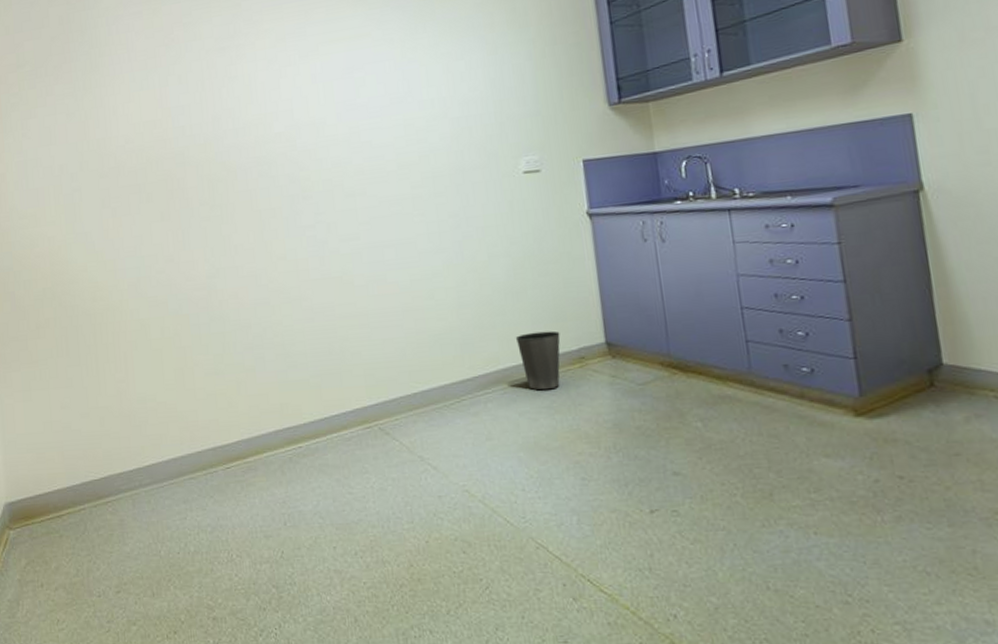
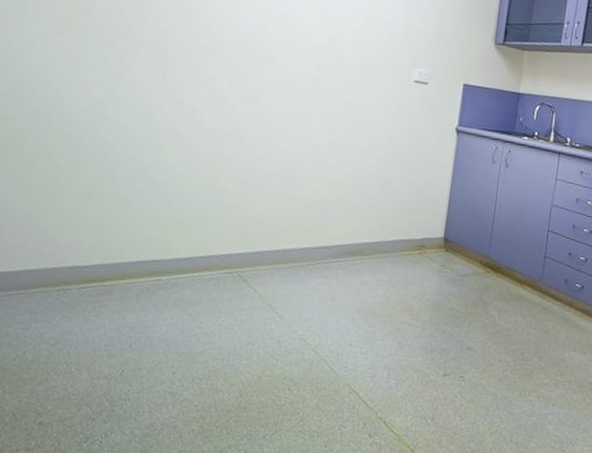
waste basket: present [515,331,561,391] -> none [374,217,411,268]

